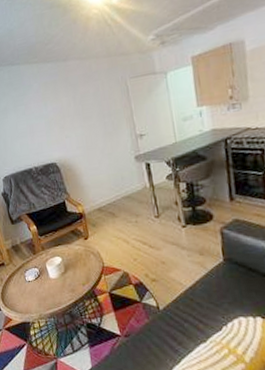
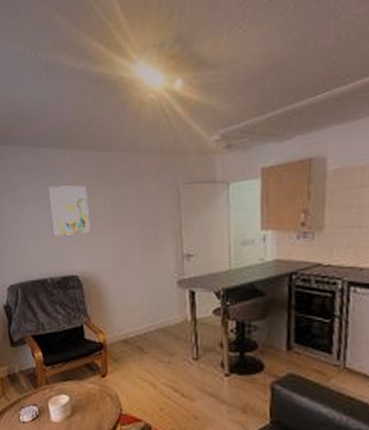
wall art: none [23,91,61,134] -> present [48,185,90,235]

